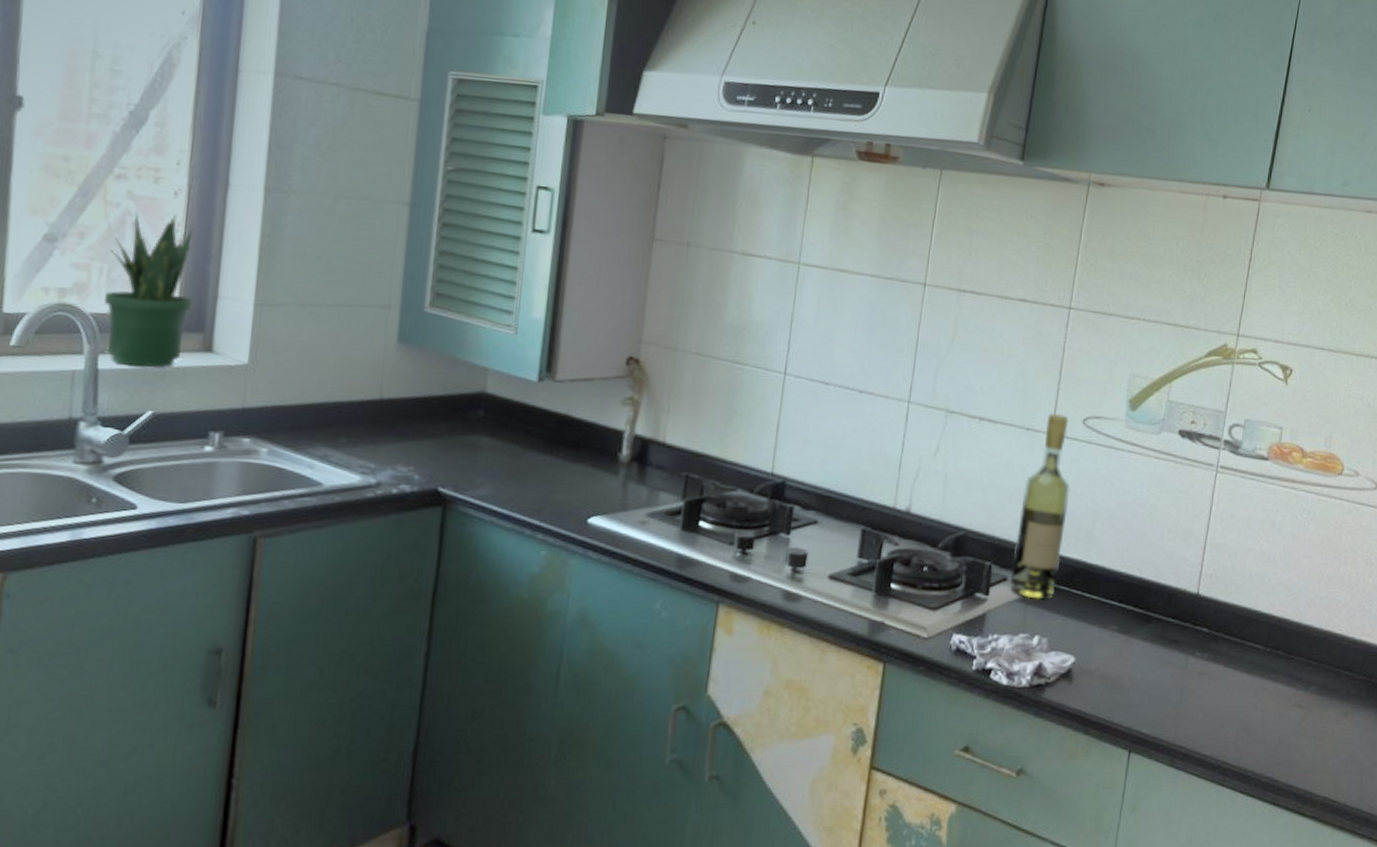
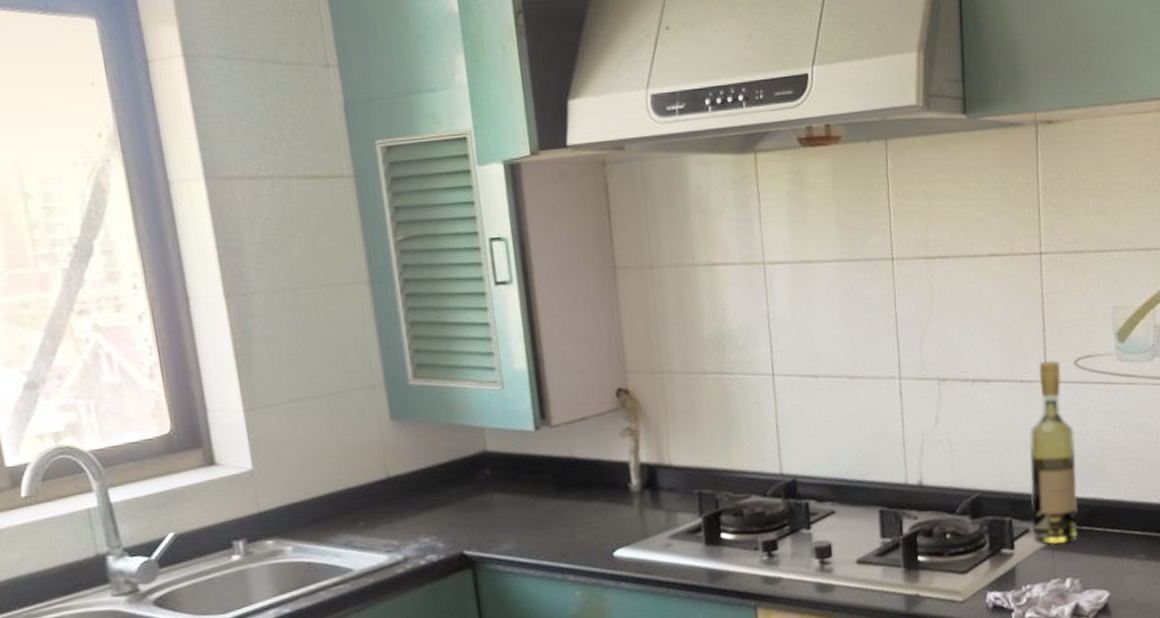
planter: present [105,211,194,367] -> none [92,340,187,495]

